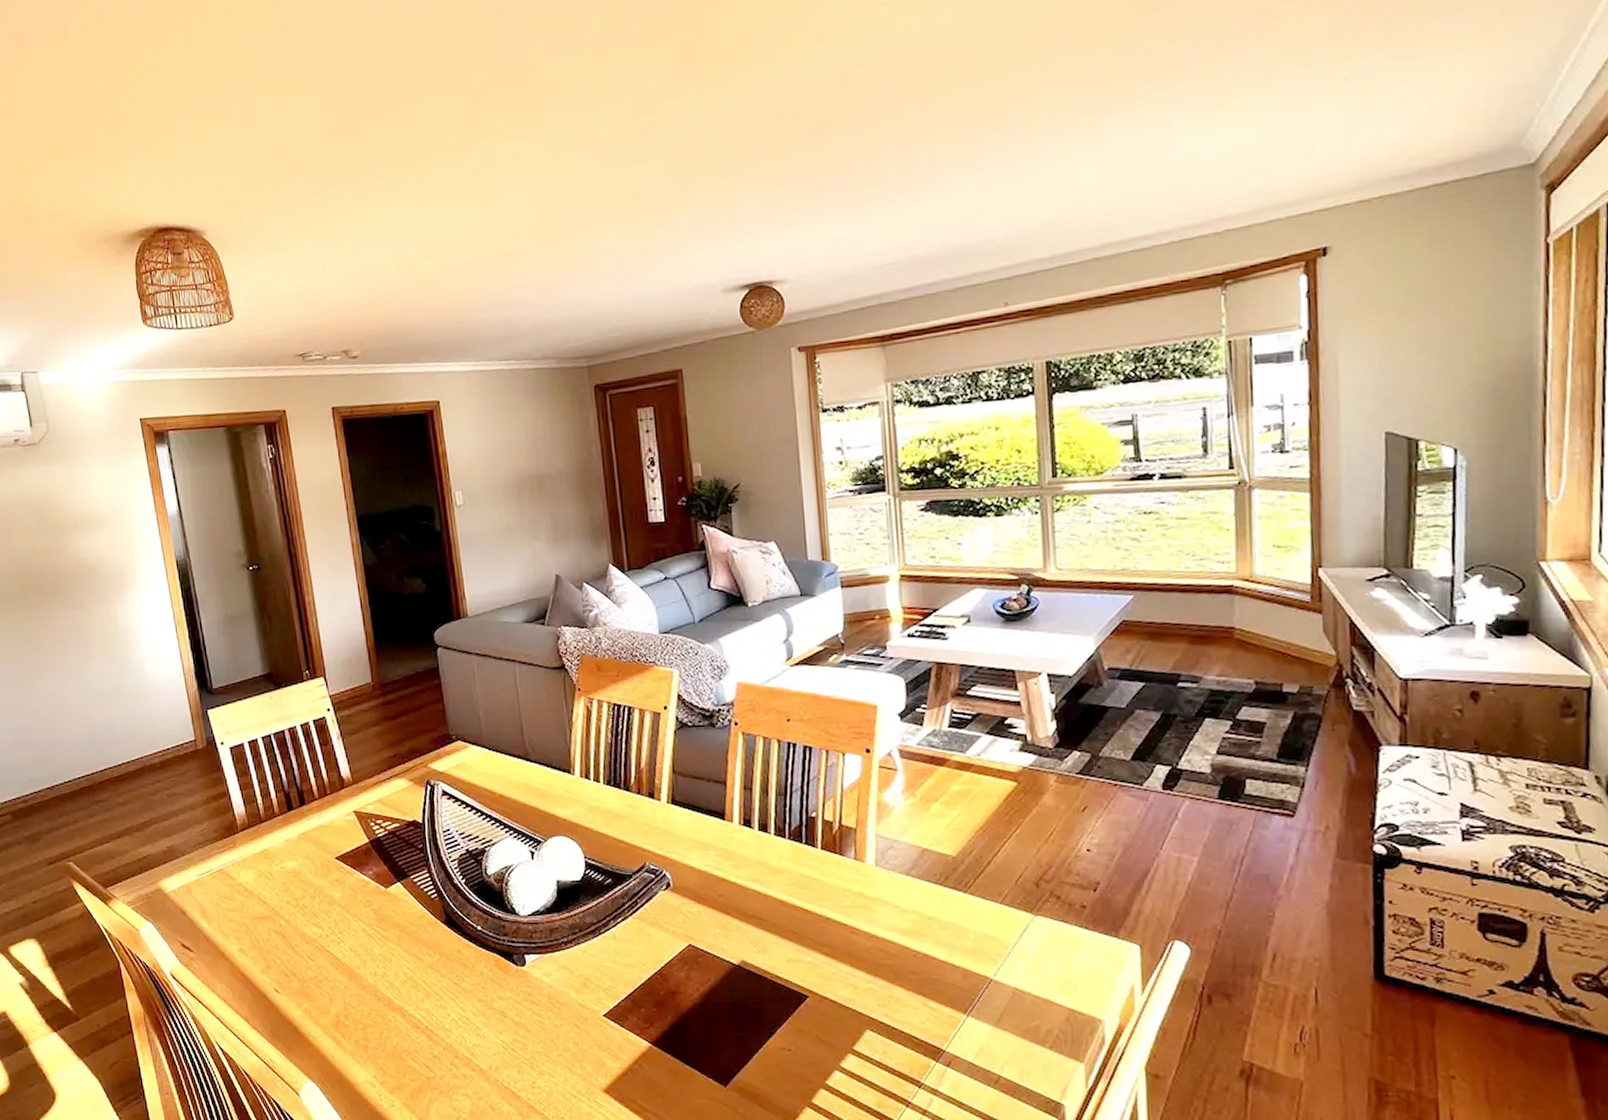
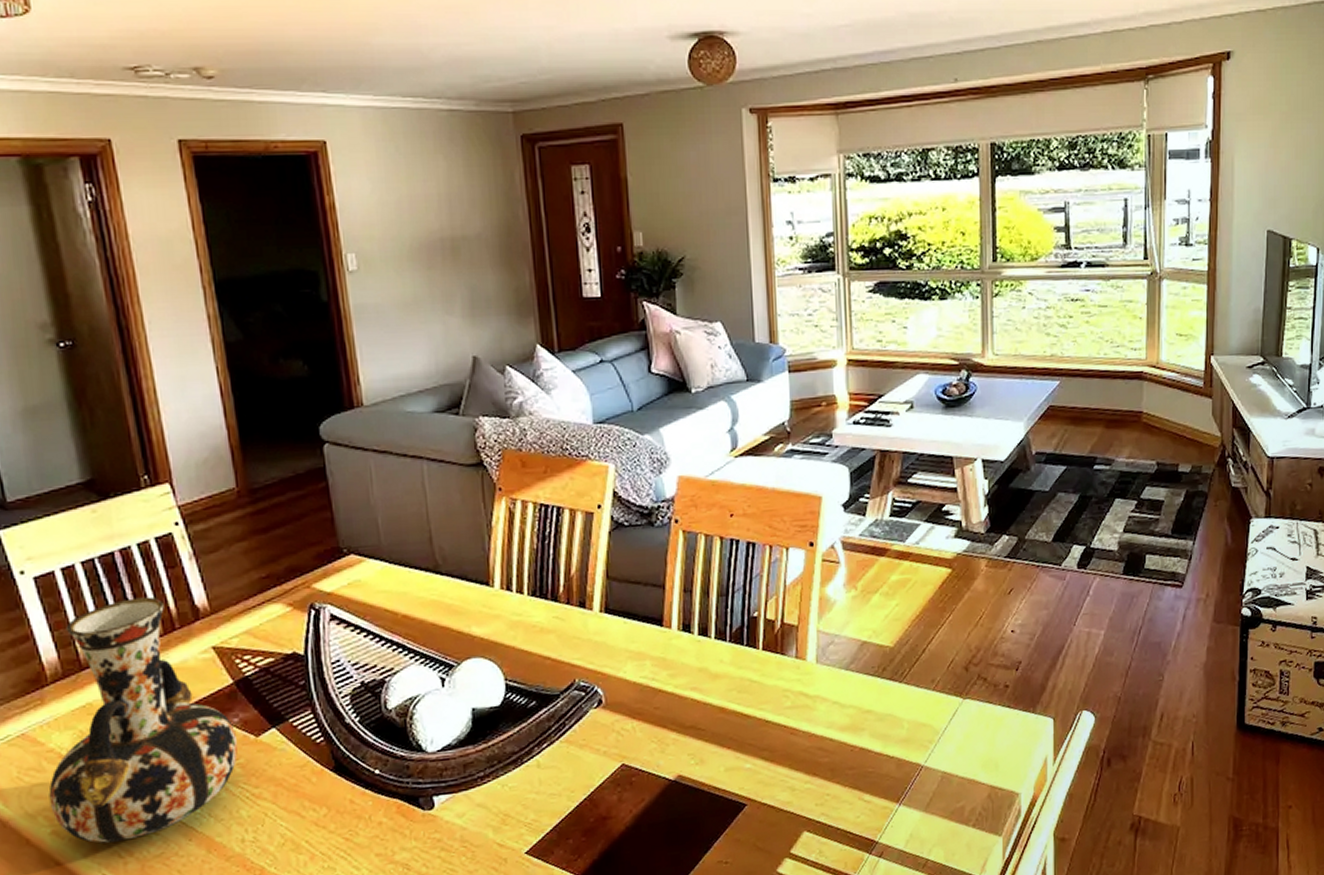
vase: none [238,767,372,963] -> present [49,596,239,843]

